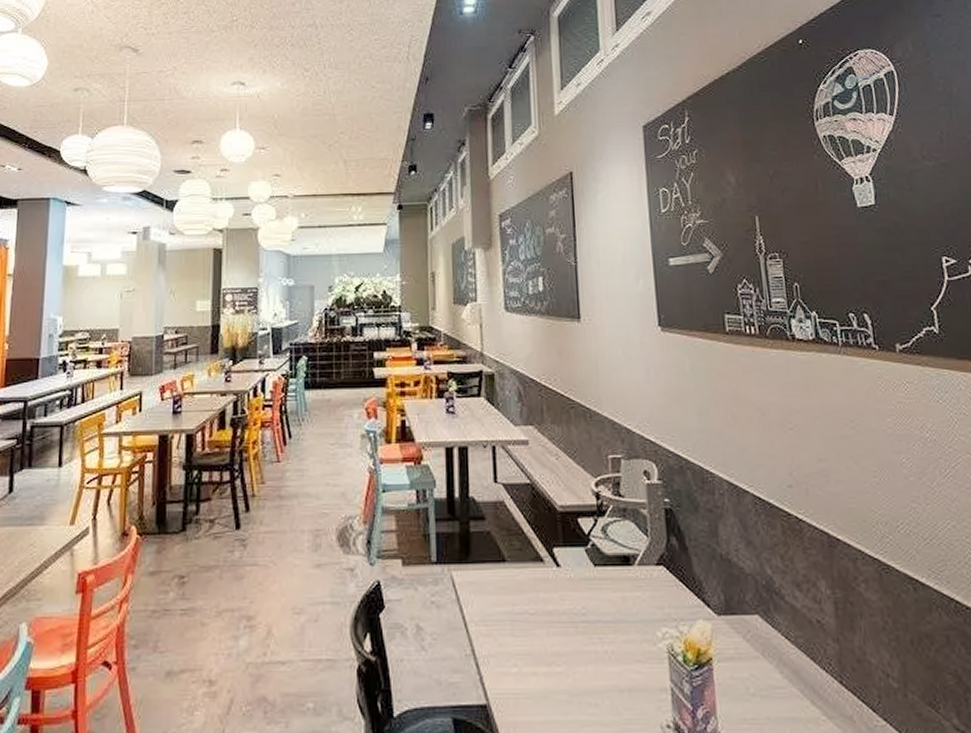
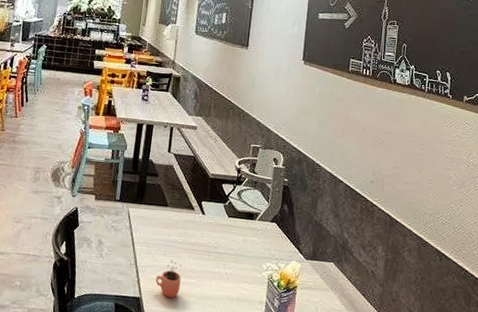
cocoa: none [505,640,543,699] -> present [155,259,182,298]

